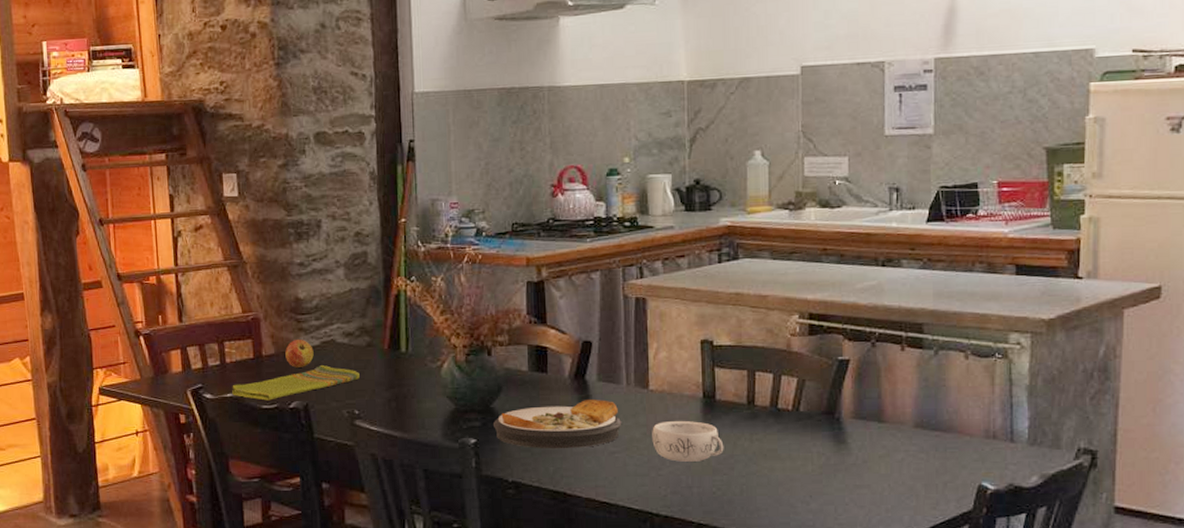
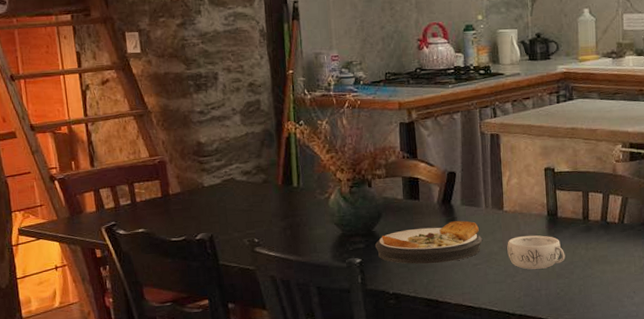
dish towel: present [232,365,360,401] -> none [143,201,258,234]
apple: present [285,340,314,368] -> none [190,179,216,204]

